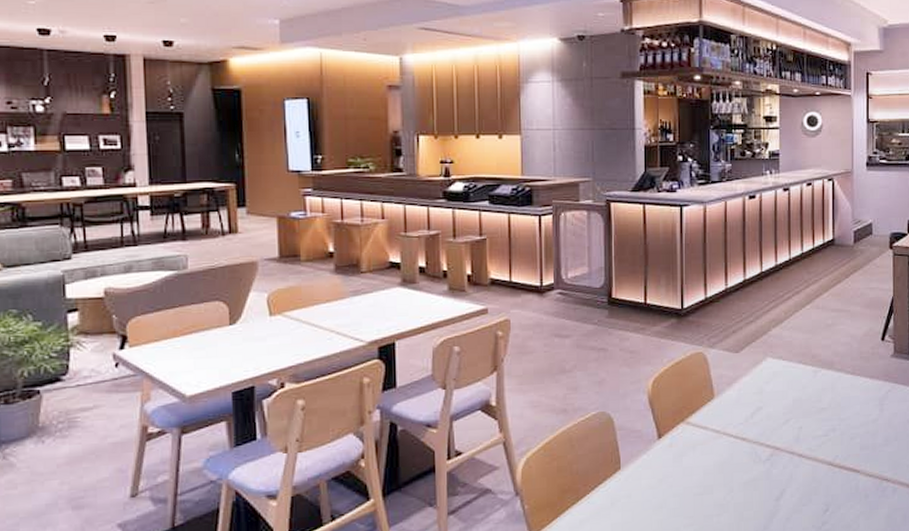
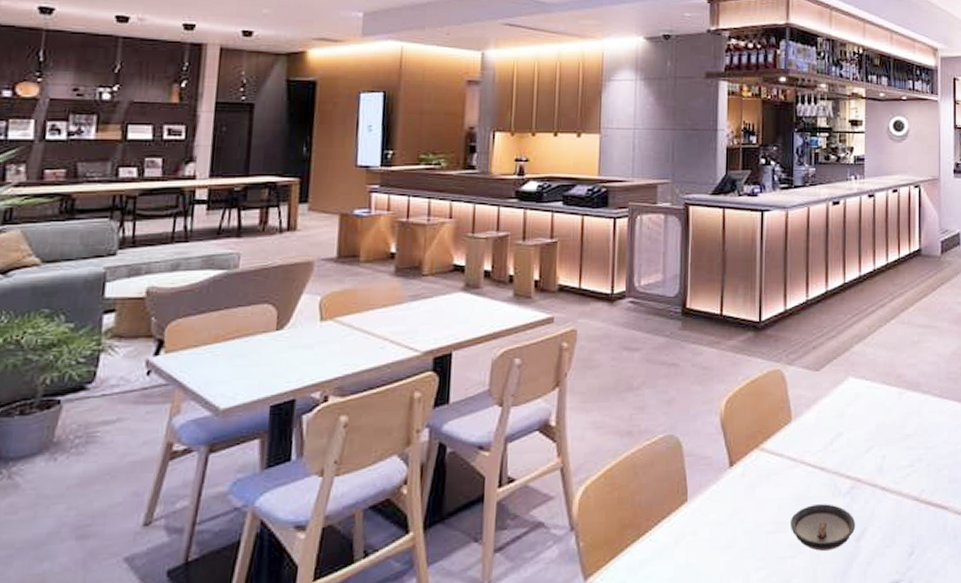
saucer: none [716,469,775,510] -> present [791,504,856,551]

